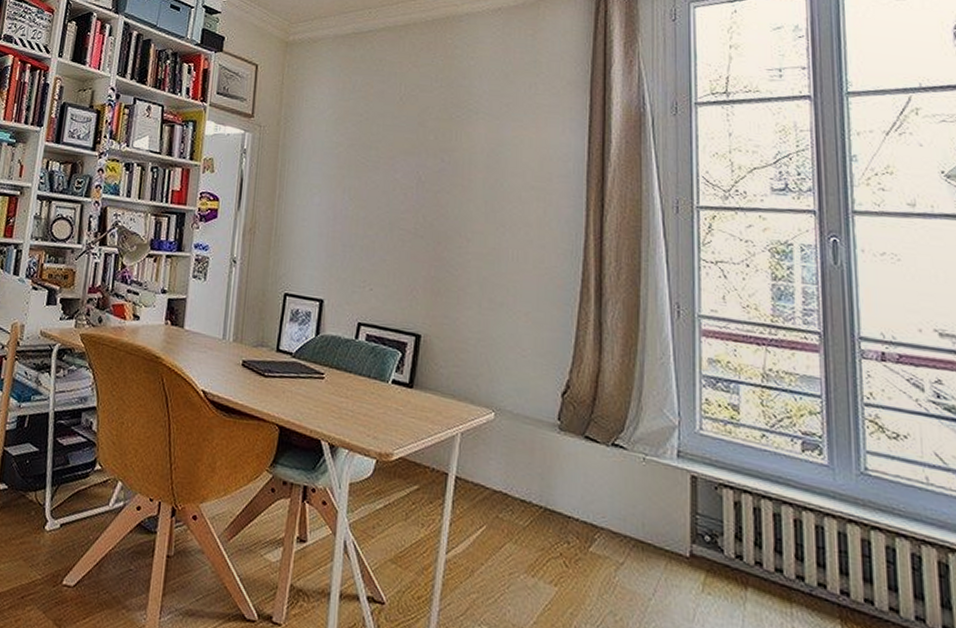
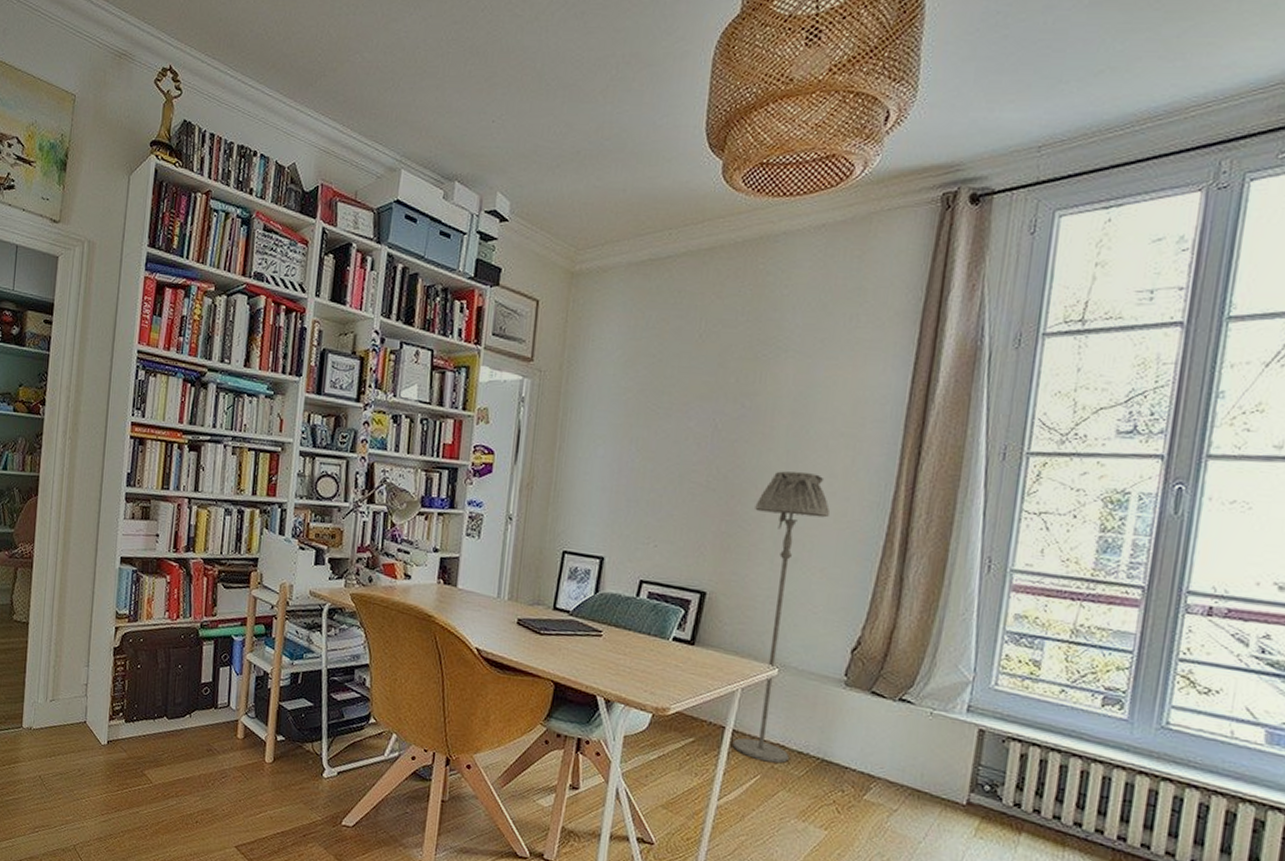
floor lamp: none [456,220,529,513] -> present [732,471,831,764]

